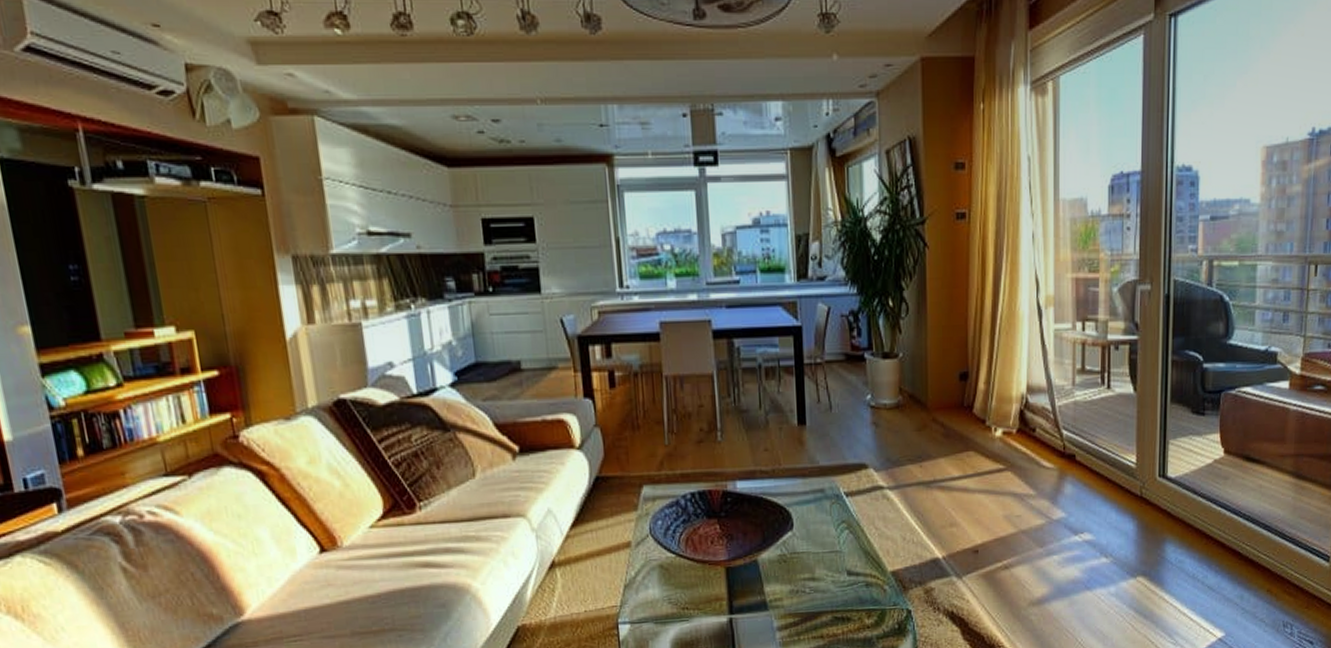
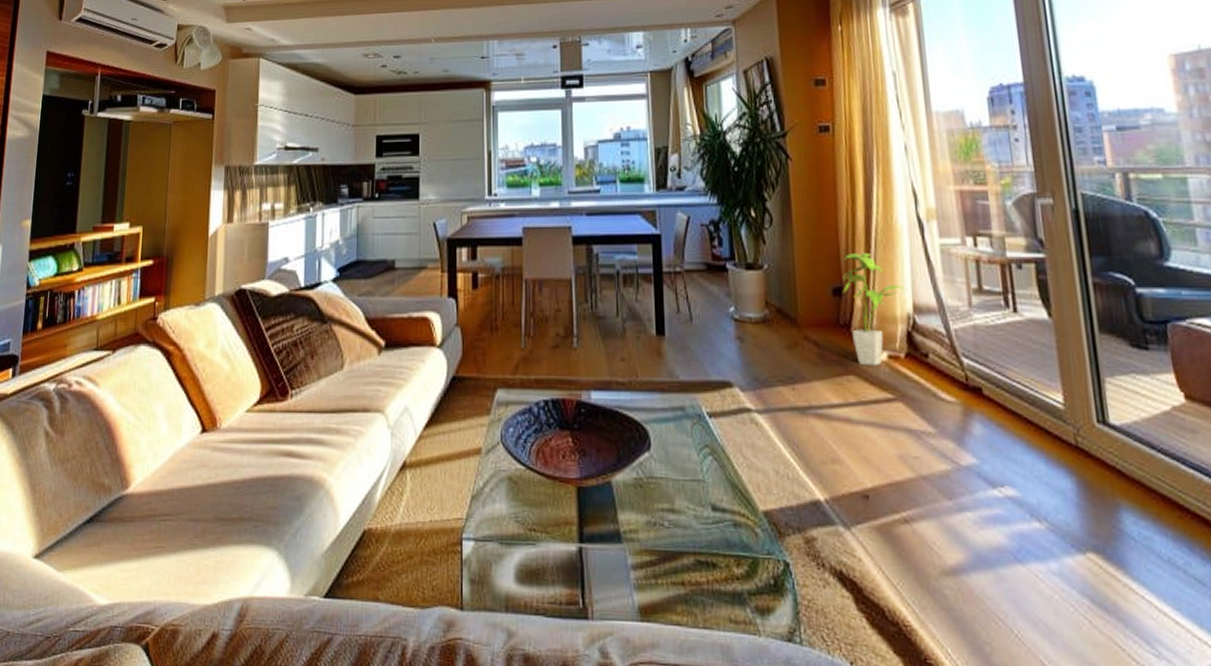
house plant: none [968,339,1024,442] -> present [843,253,908,366]

